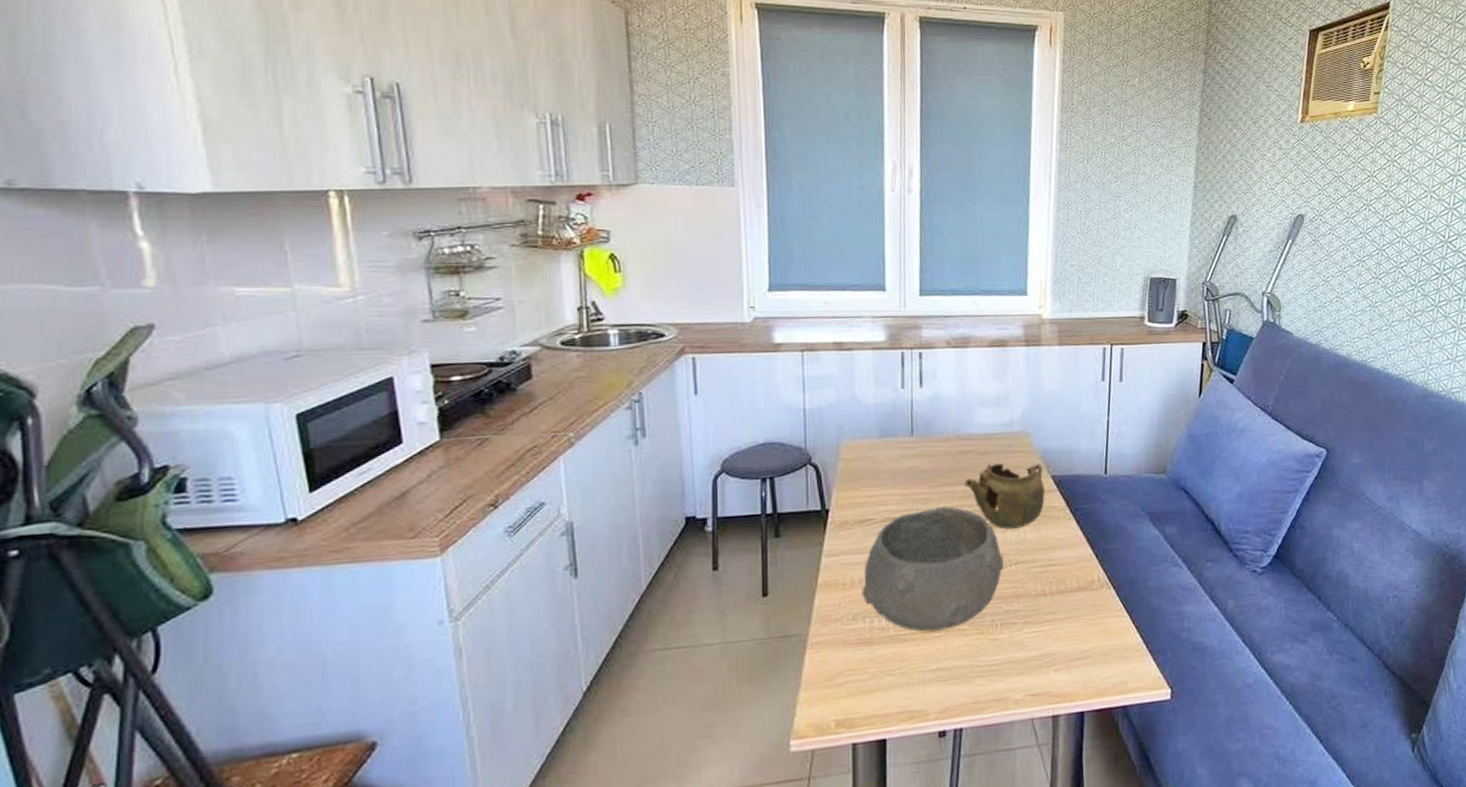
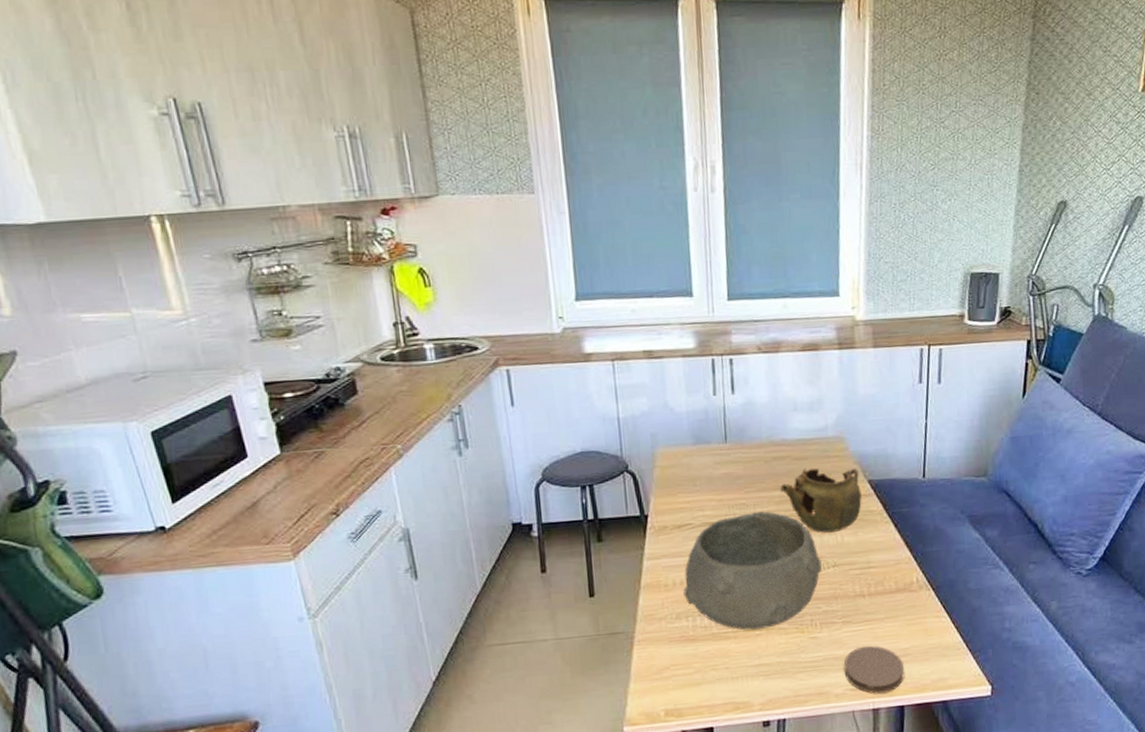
coaster: none [1024,647,1085,700] -> present [844,645,905,694]

